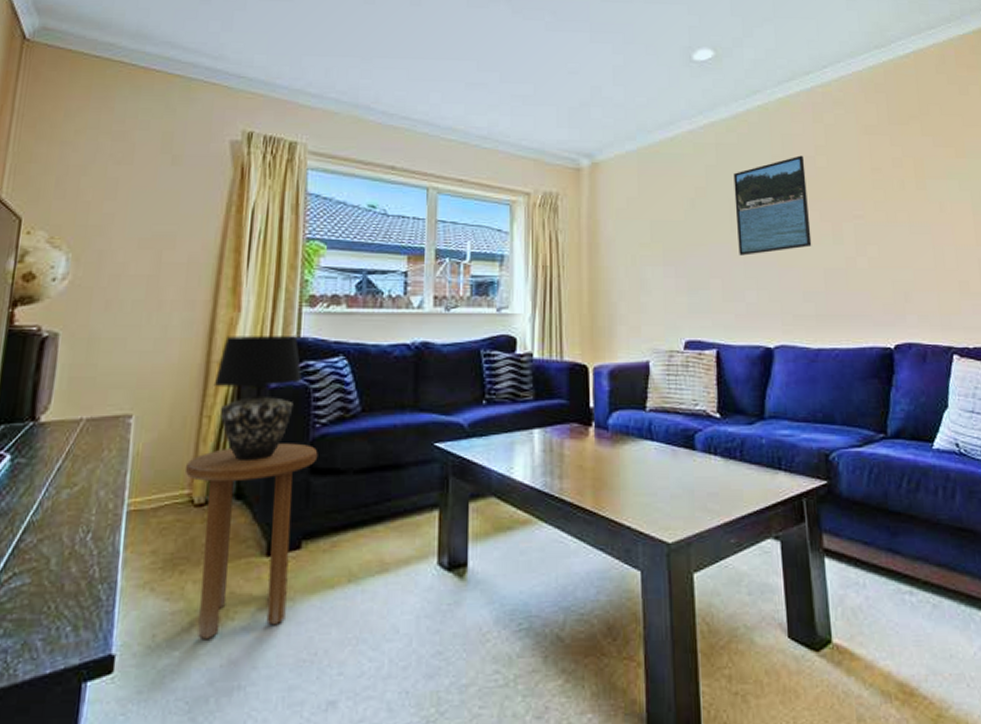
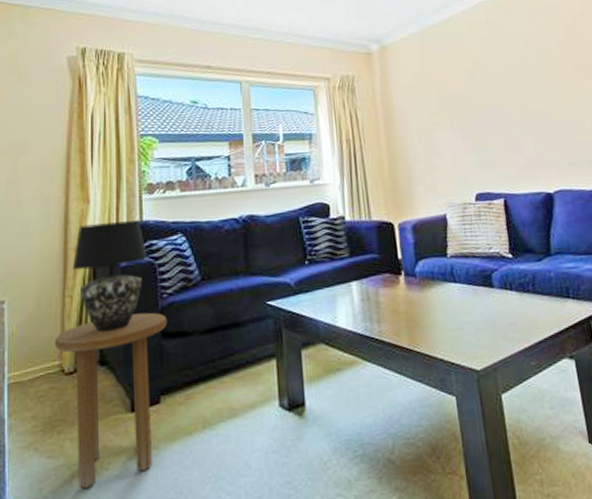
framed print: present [733,155,812,256] -> none [504,23,579,115]

